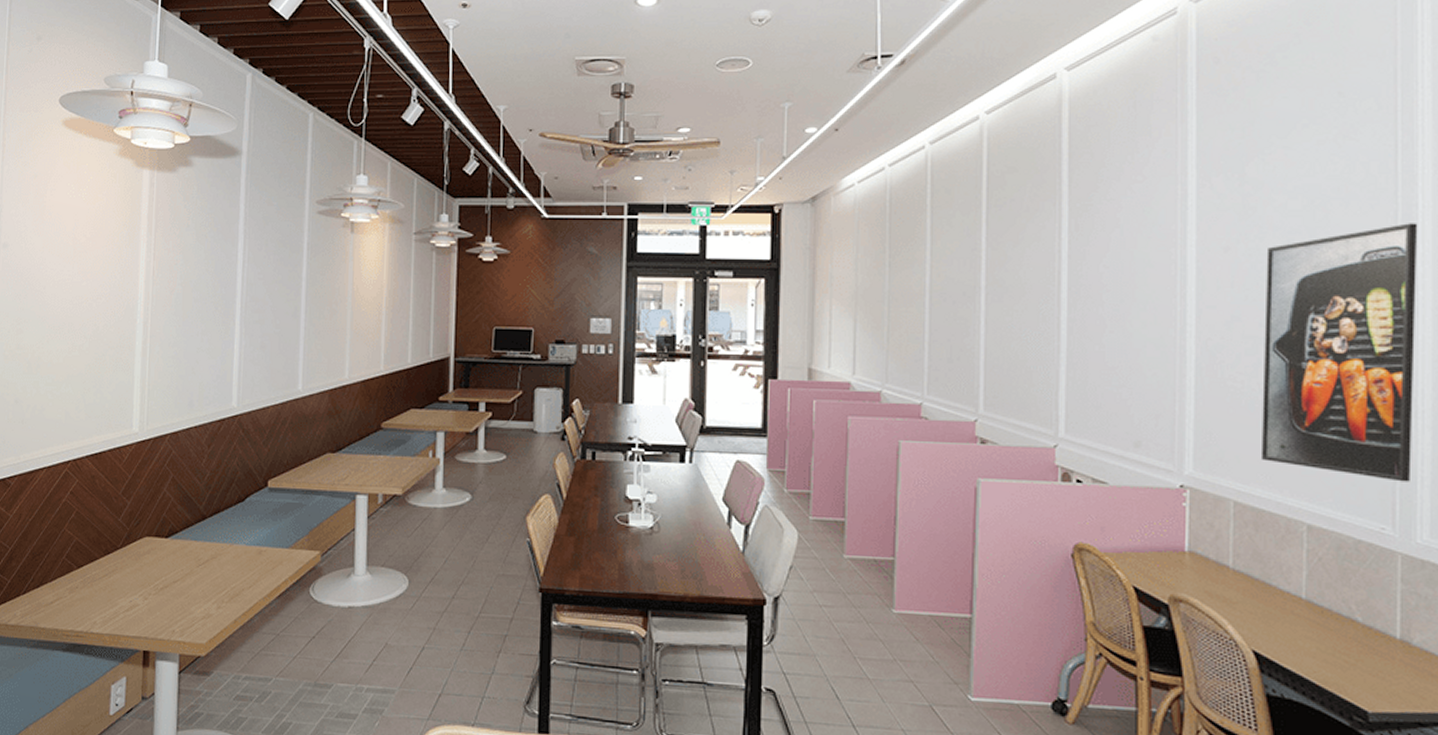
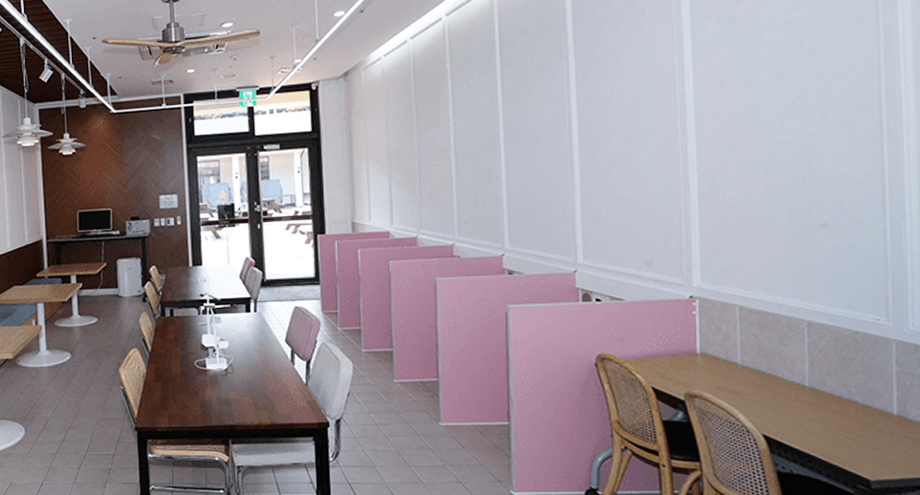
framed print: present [1262,223,1418,482] -> none [758,43,902,277]

